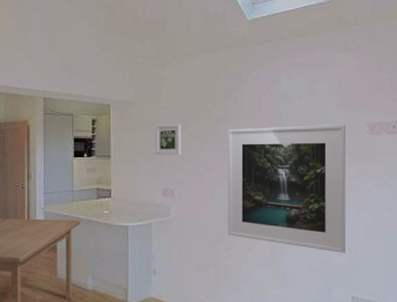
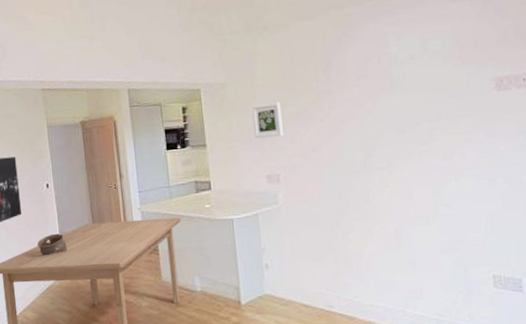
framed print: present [227,125,346,253] -> none [332,83,481,228]

